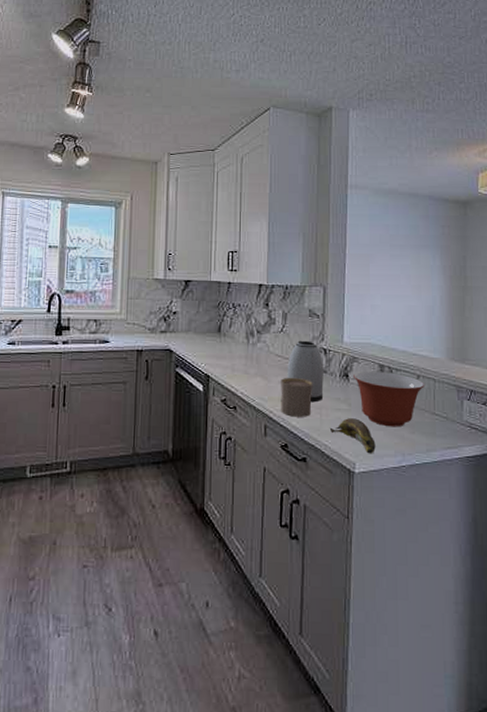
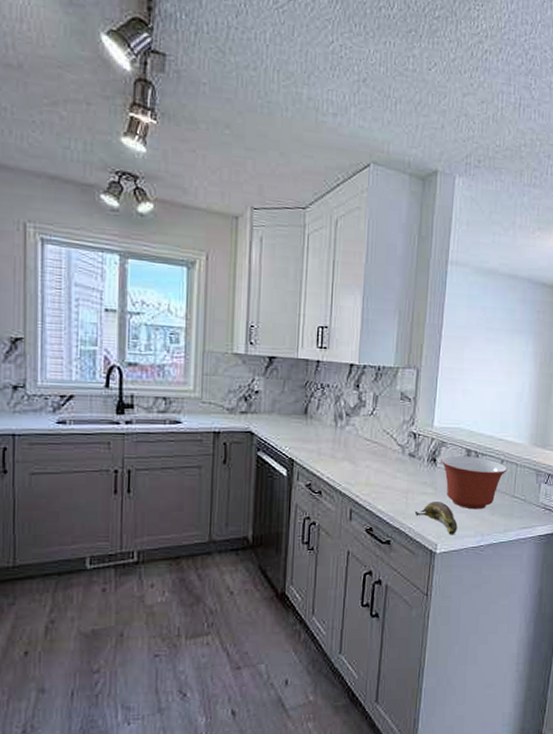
cup: present [281,377,313,417] -> none [367,461,401,501]
kettle: present [287,340,324,403] -> none [375,424,413,487]

